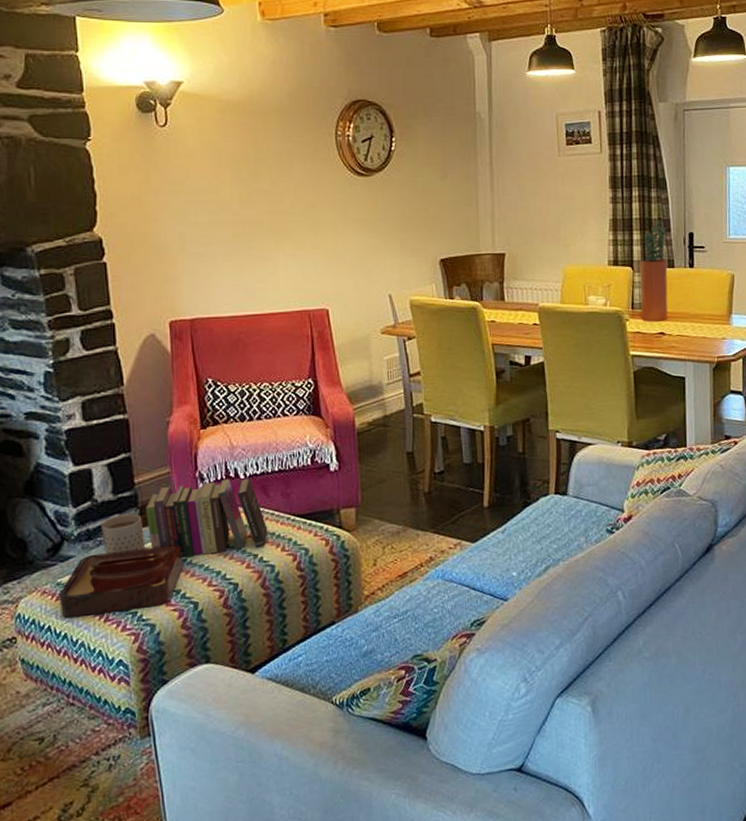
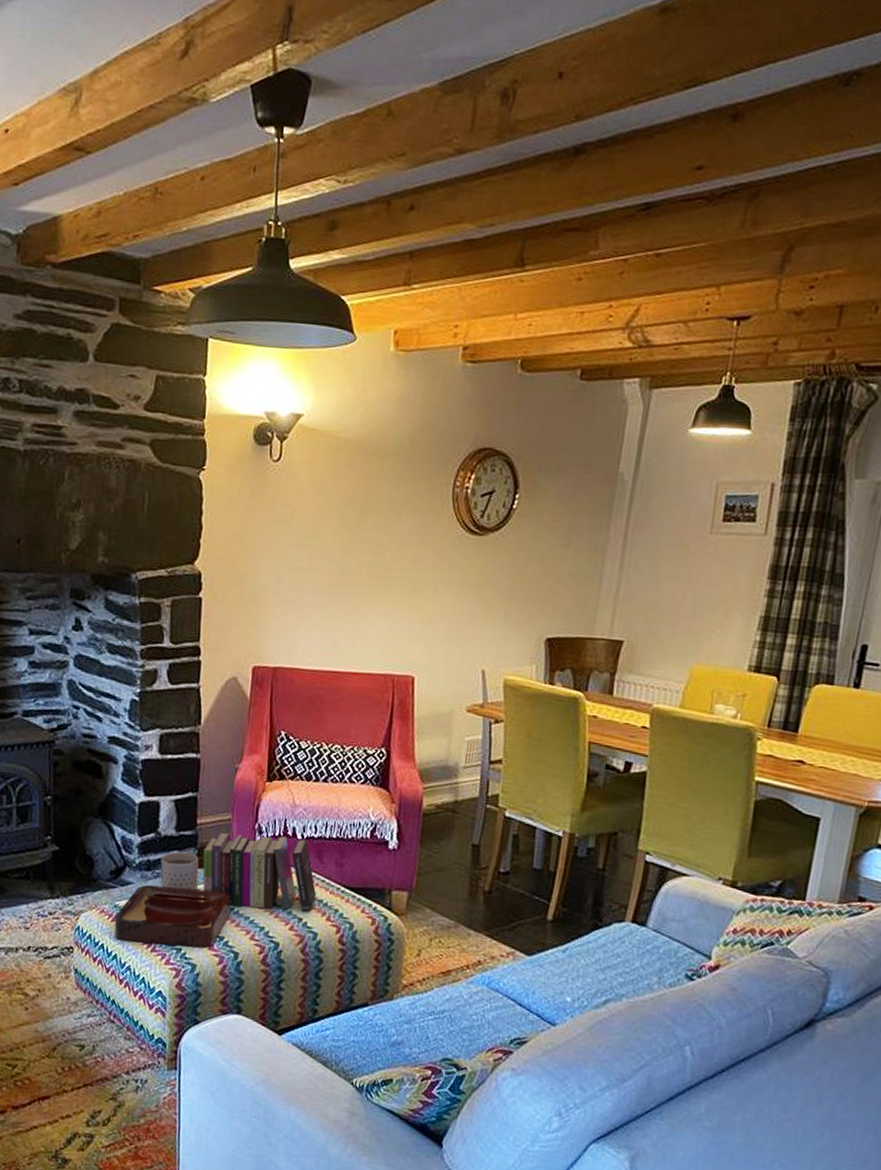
vase: present [640,216,668,323] -> none [777,619,832,749]

